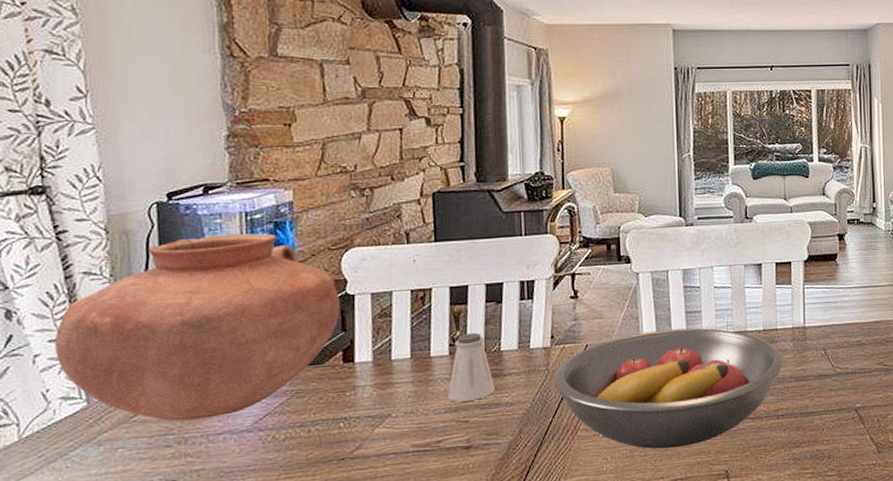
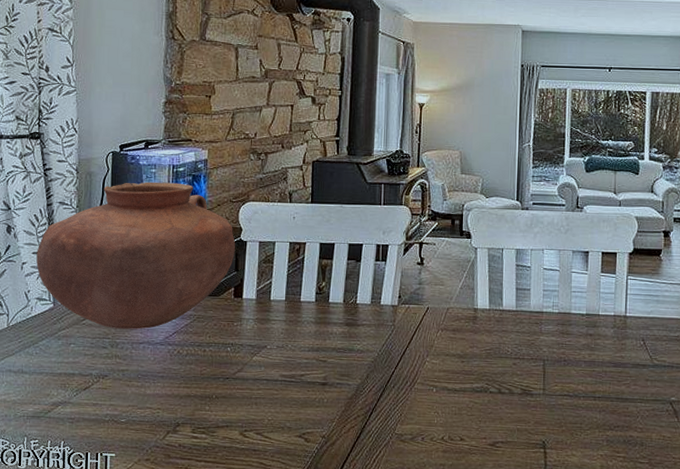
saltshaker: present [447,332,495,402] -> none [311,284,350,344]
fruit bowl: present [554,328,783,449] -> none [398,302,603,413]

